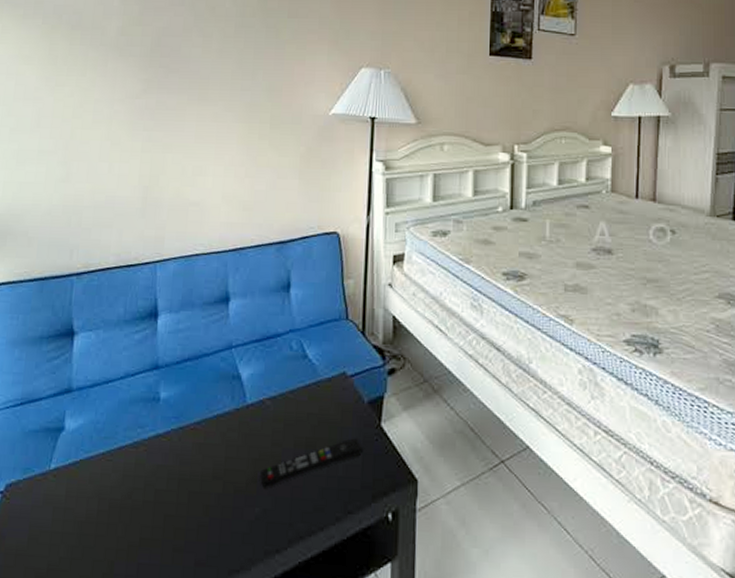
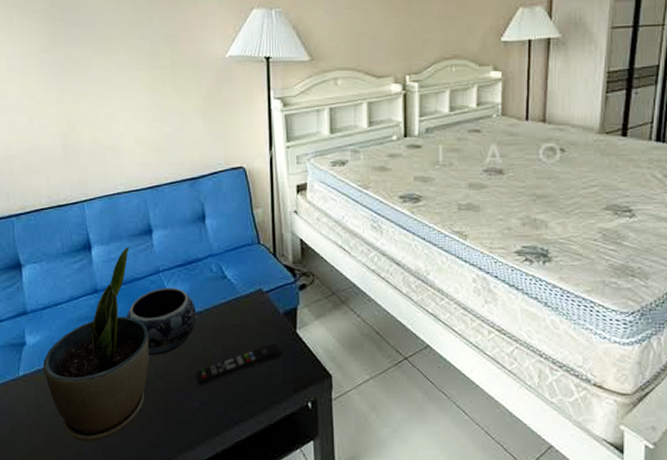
potted plant: none [80,316,211,557] -> present [43,247,149,441]
decorative bowl: none [187,366,269,448] -> present [126,288,196,355]

